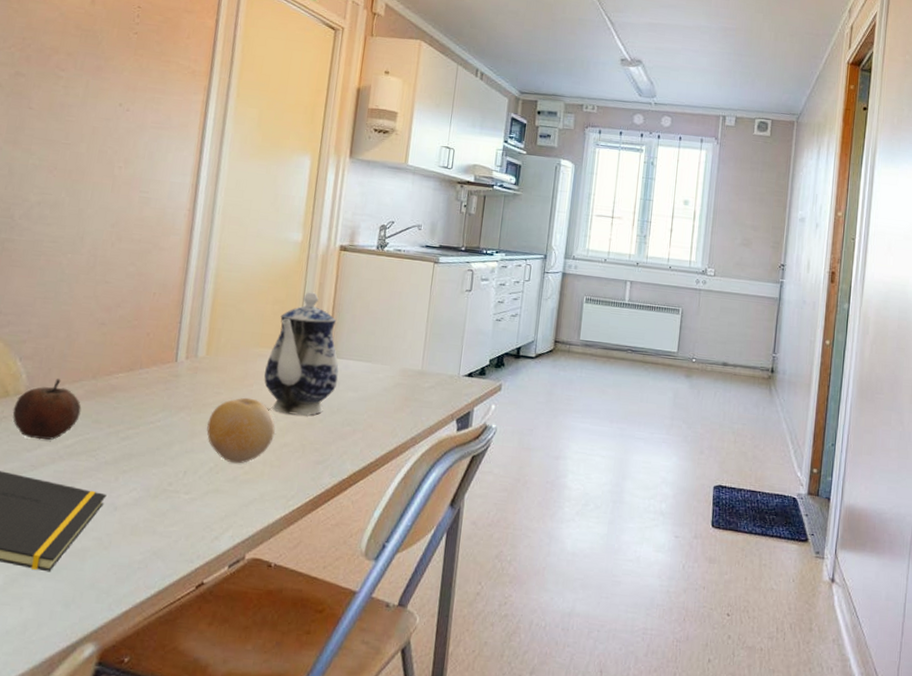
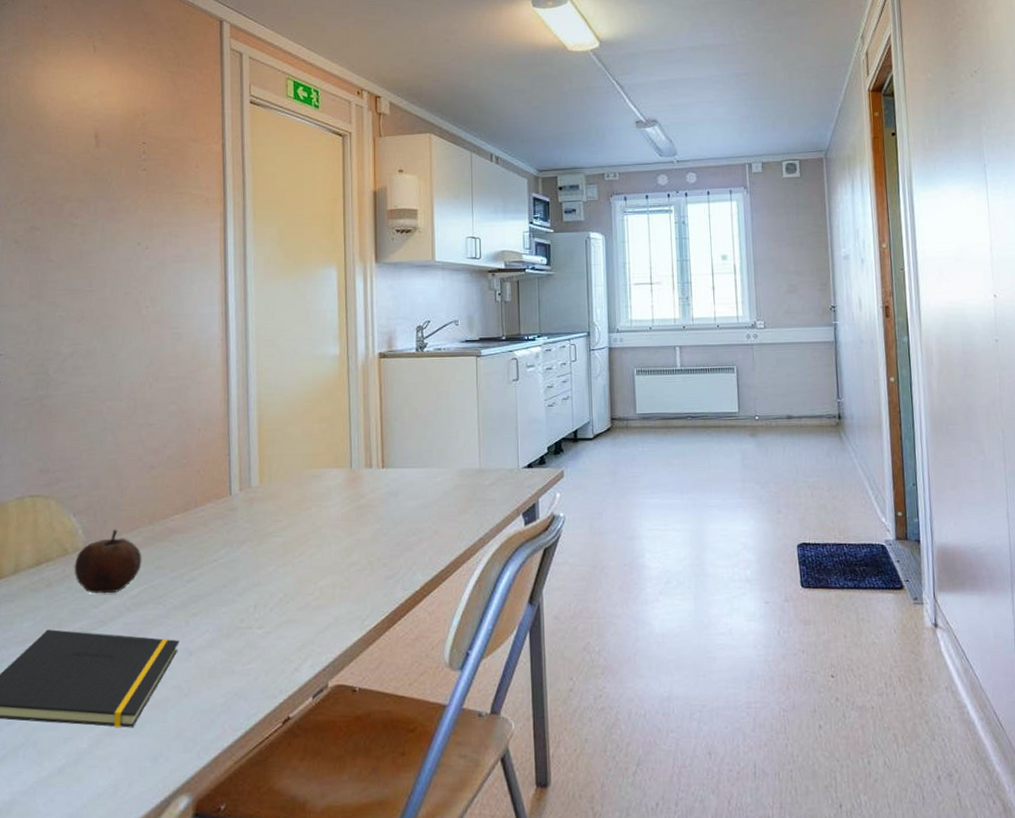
fruit: present [207,397,276,464] -> none [271,521,340,591]
teapot: present [264,292,339,416] -> none [321,404,397,533]

